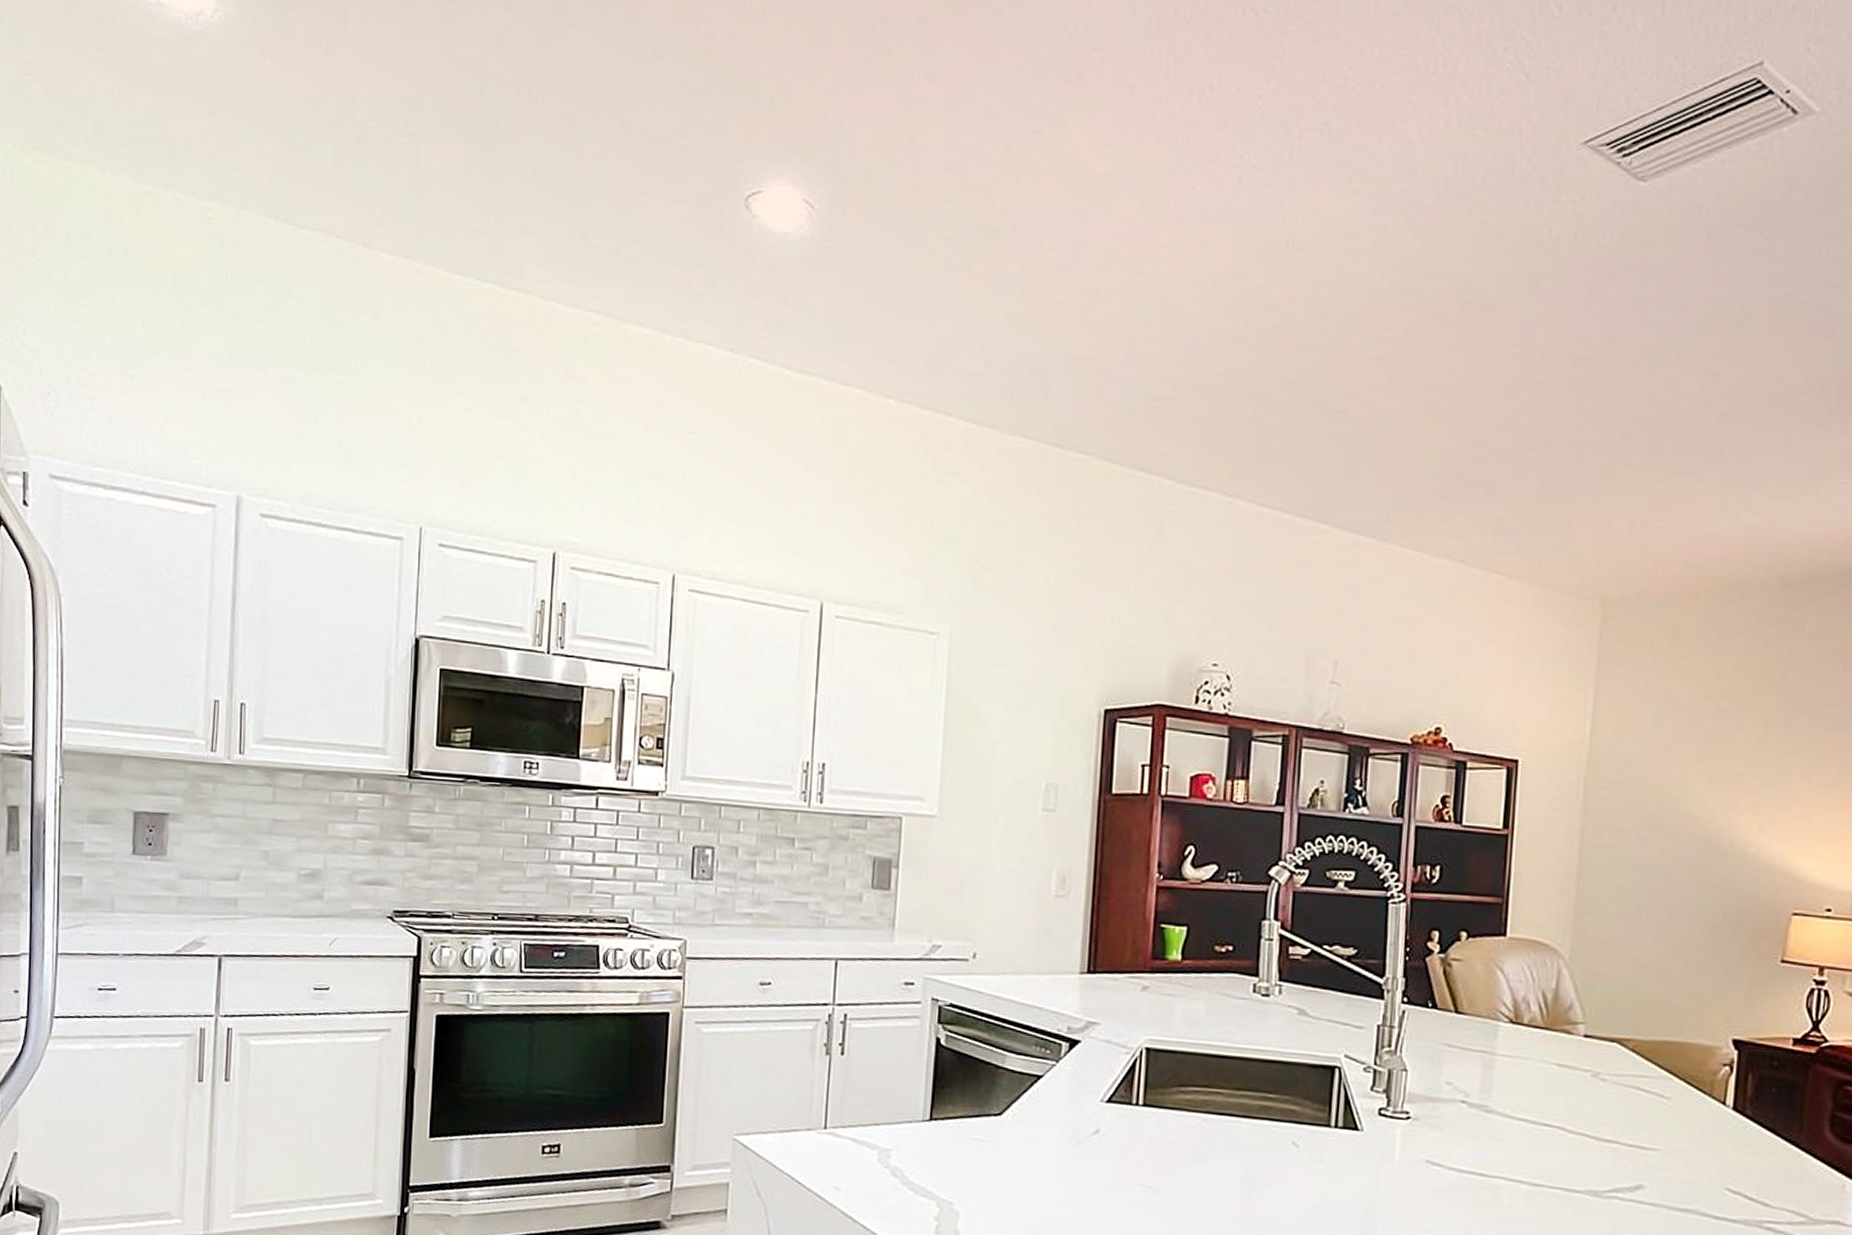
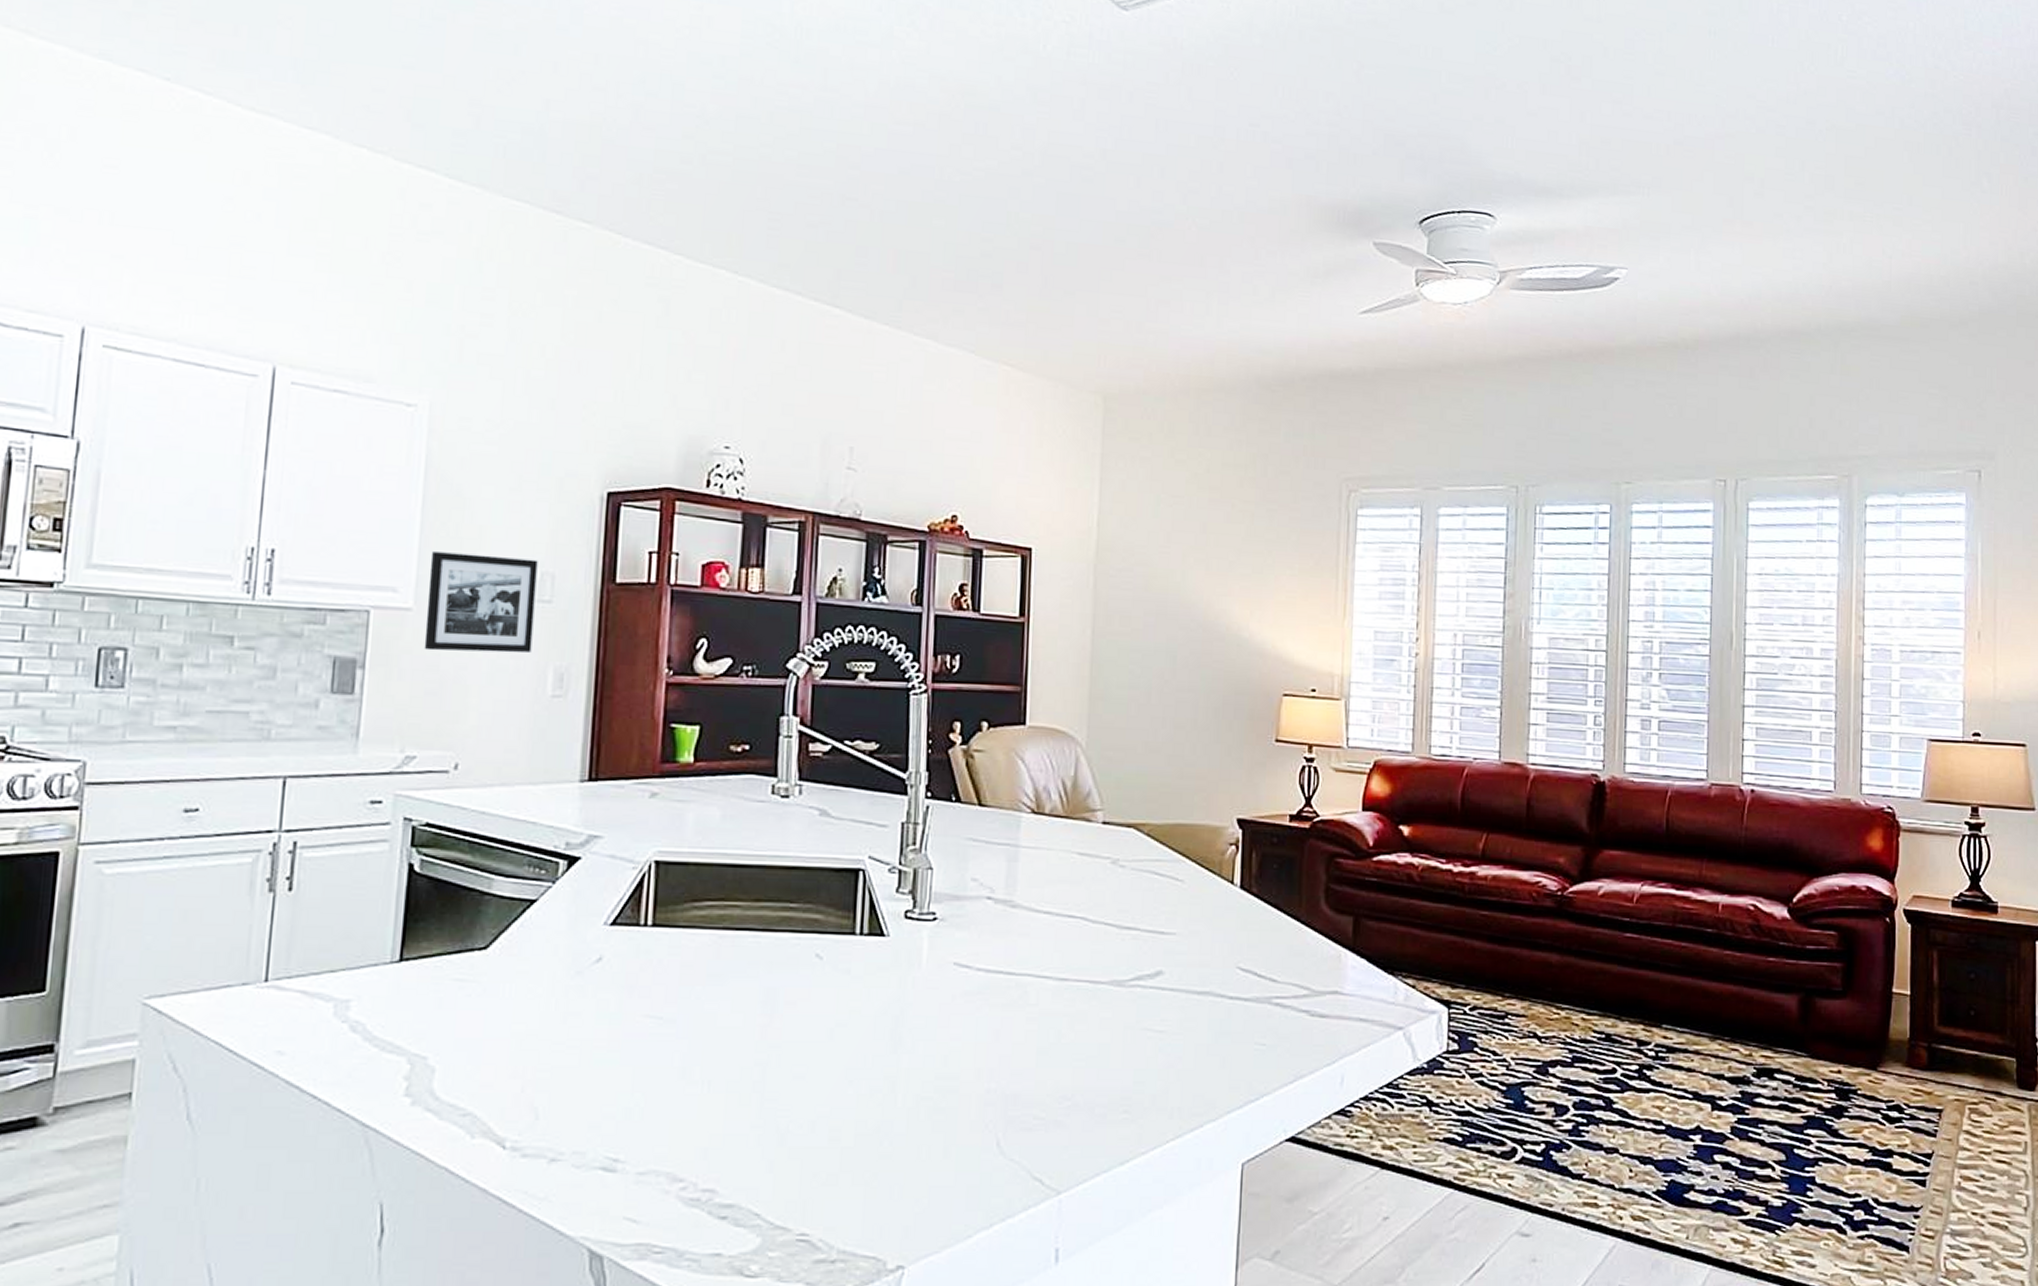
picture frame: none [947,765,1043,857] -> present [424,552,538,653]

